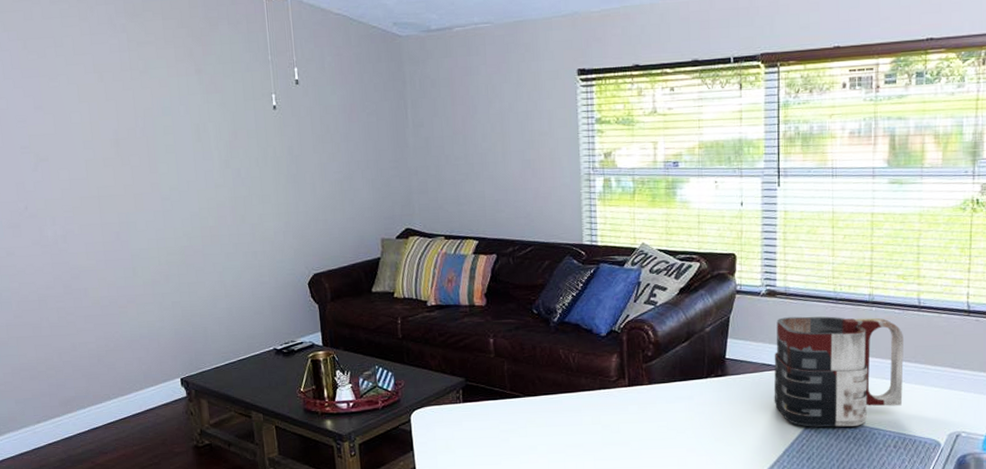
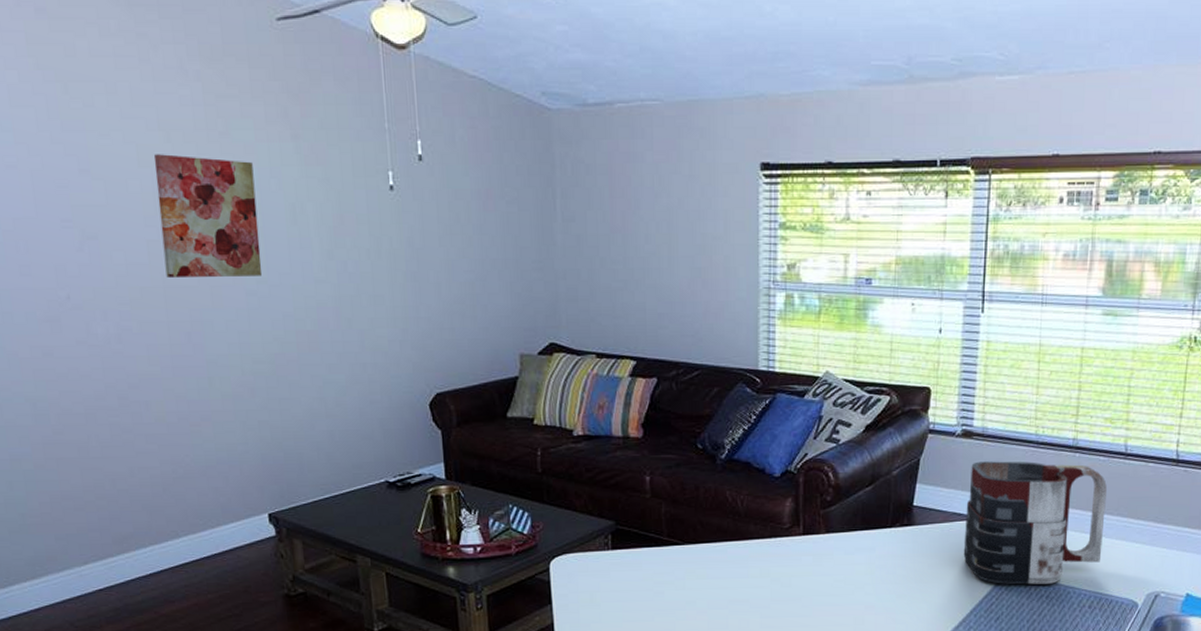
wall art: none [90,91,174,189] -> present [153,154,263,277]

